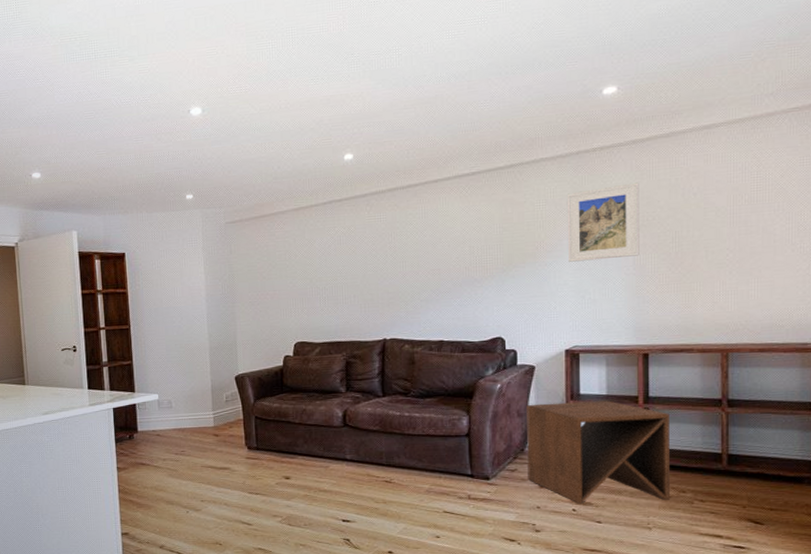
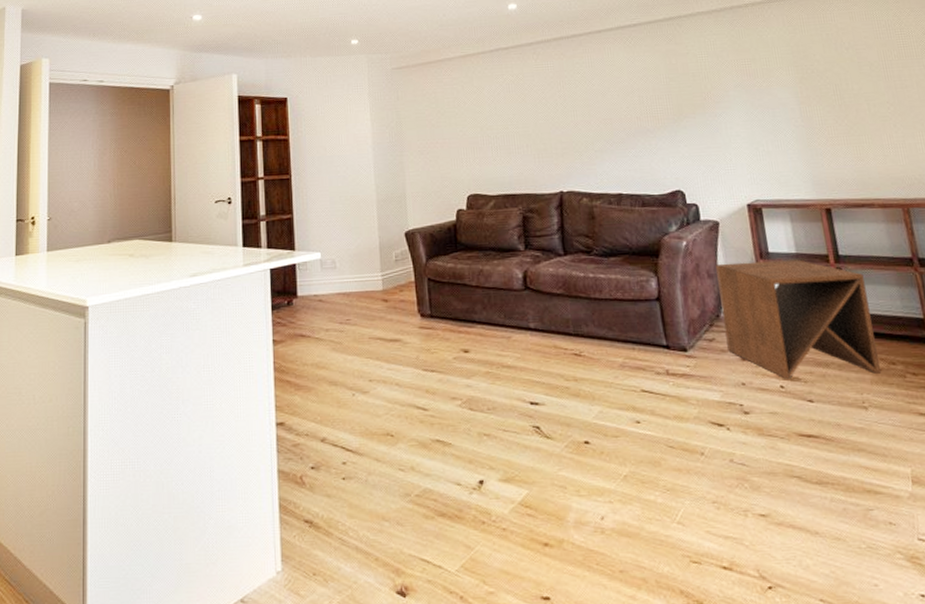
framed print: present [566,182,640,262] -> none [726,37,805,113]

